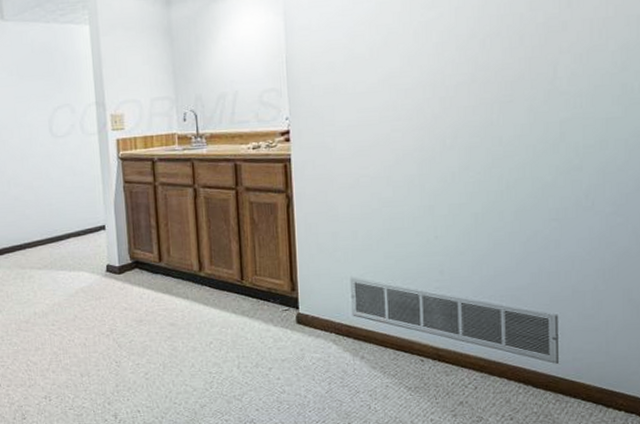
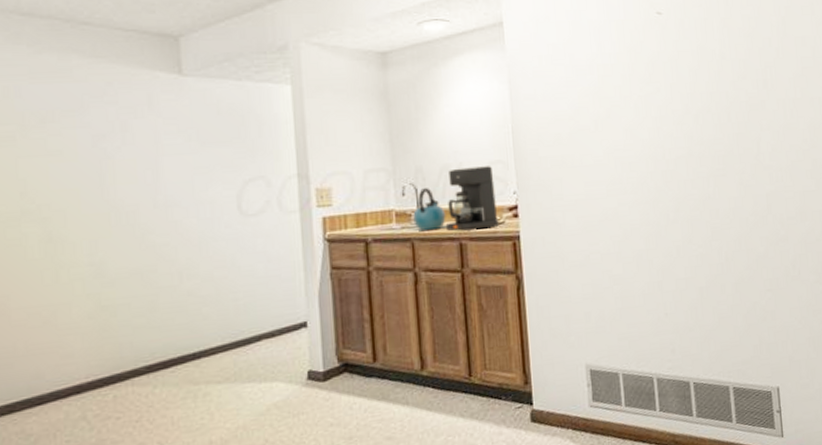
kettle: none [193,114,223,153] -> present [413,188,446,231]
coffee maker: none [222,94,271,154] -> present [445,166,499,232]

